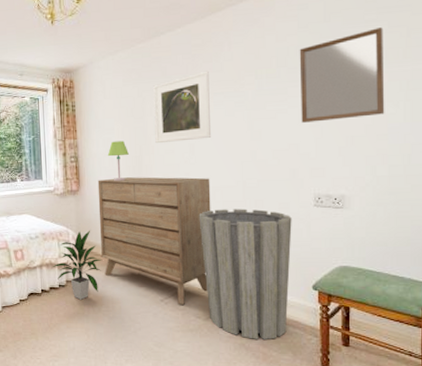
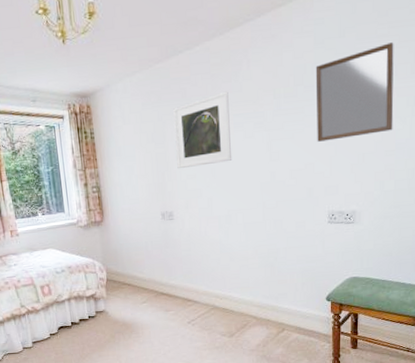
indoor plant: present [51,230,102,300] -> none [80,260,130,329]
dresser: present [97,177,211,305] -> none [121,201,233,325]
table lamp: present [107,141,129,181] -> none [129,167,151,210]
trash can: present [199,208,292,339] -> none [221,229,308,351]

